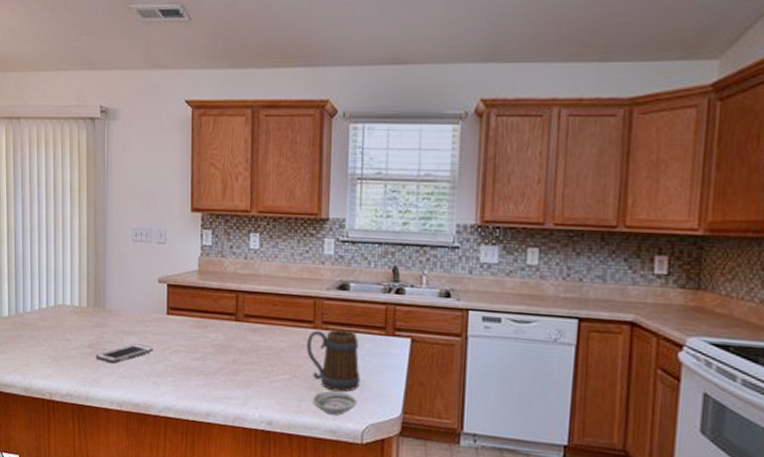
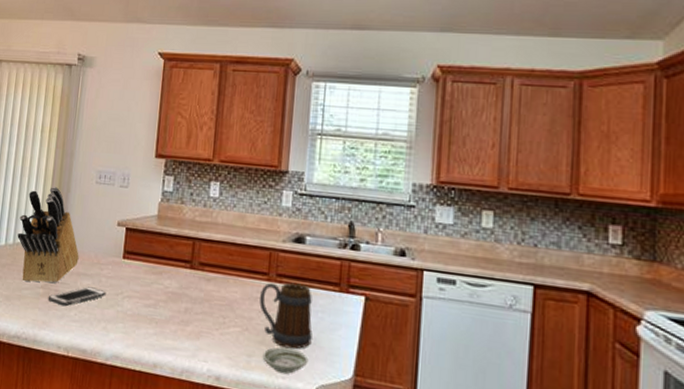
knife block: none [58,246,123,343] -> present [17,186,79,283]

